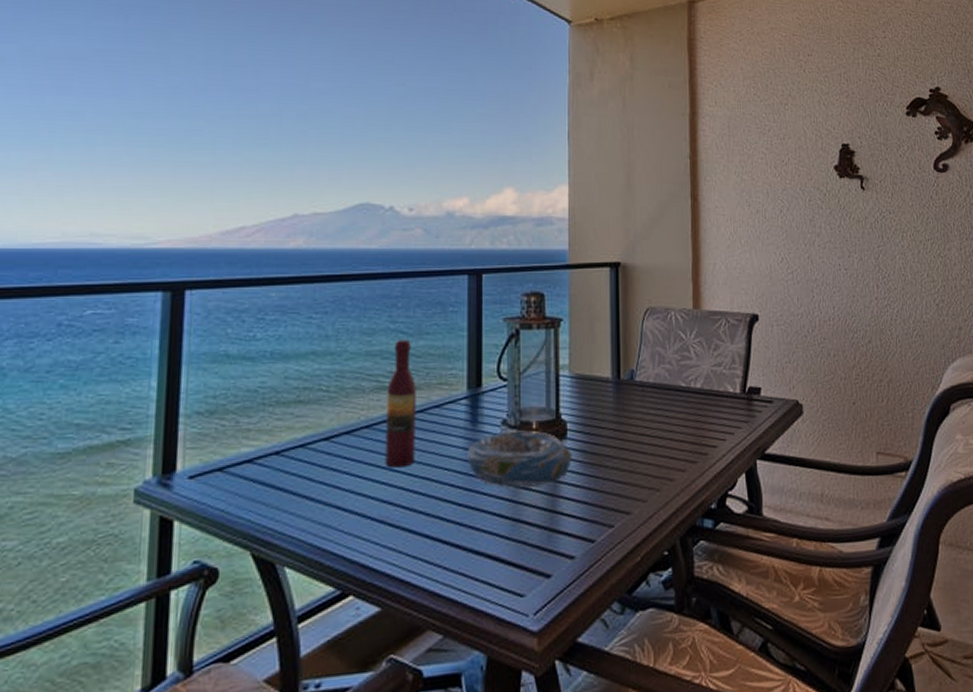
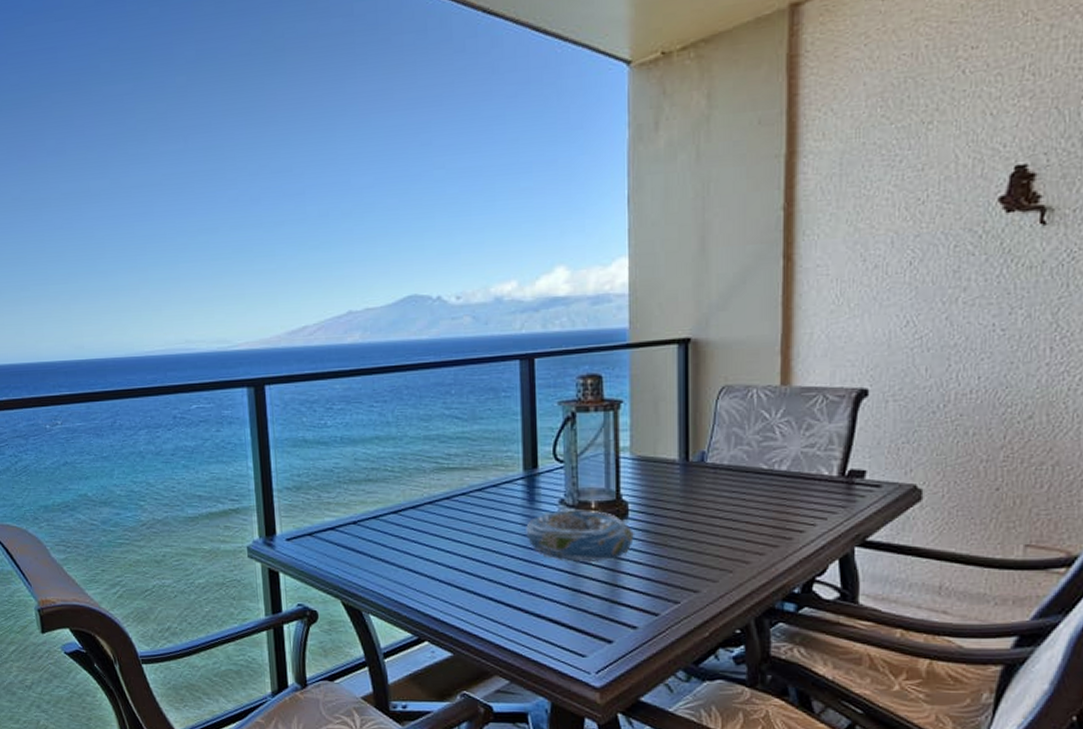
wine bottle: present [385,339,416,468] -> none [446,424,476,539]

